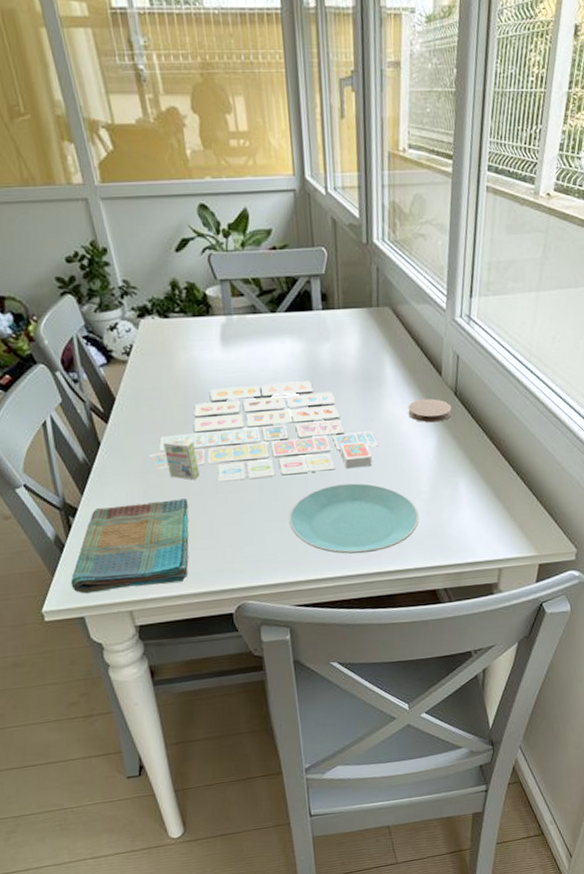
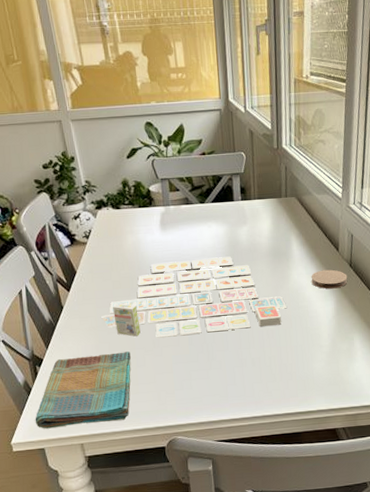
plate: present [288,483,419,554] -> none [212,338,321,398]

